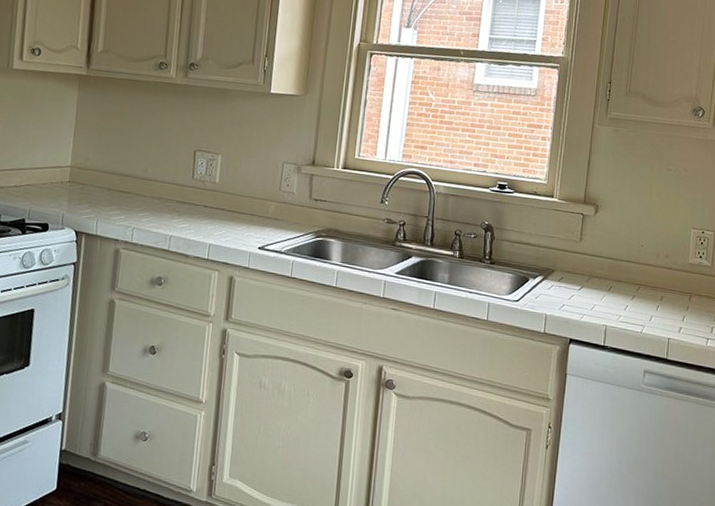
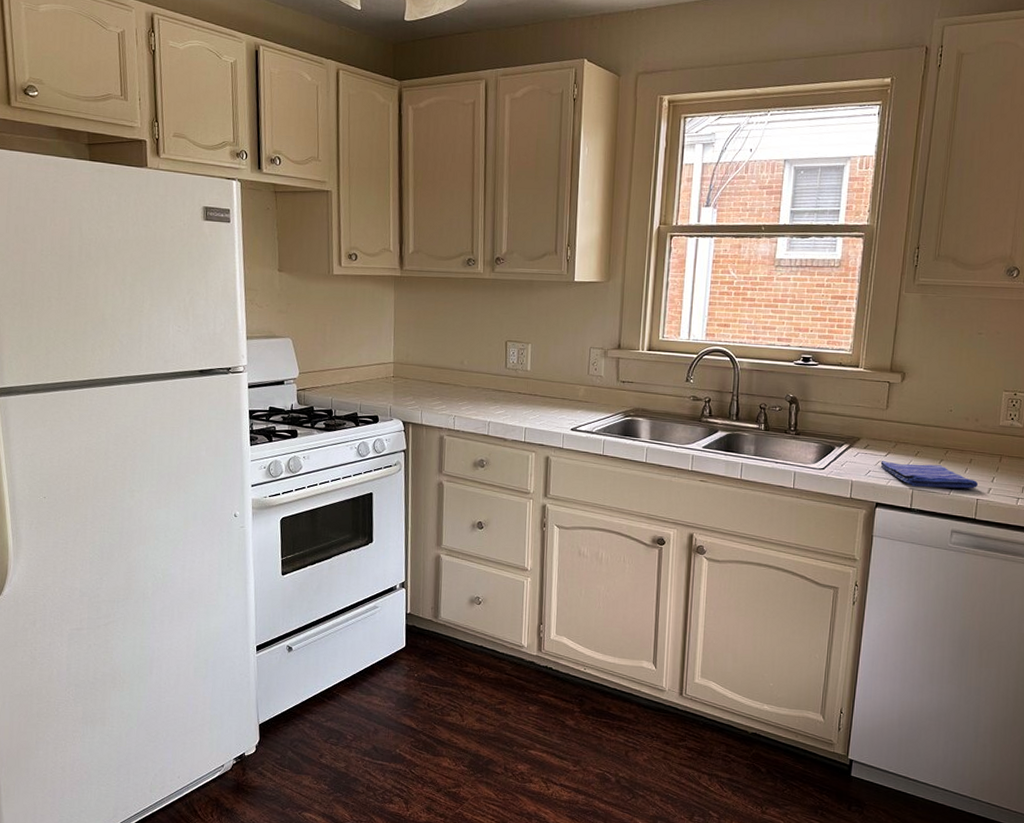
dish towel: none [574,295,670,328] -> present [880,461,979,489]

